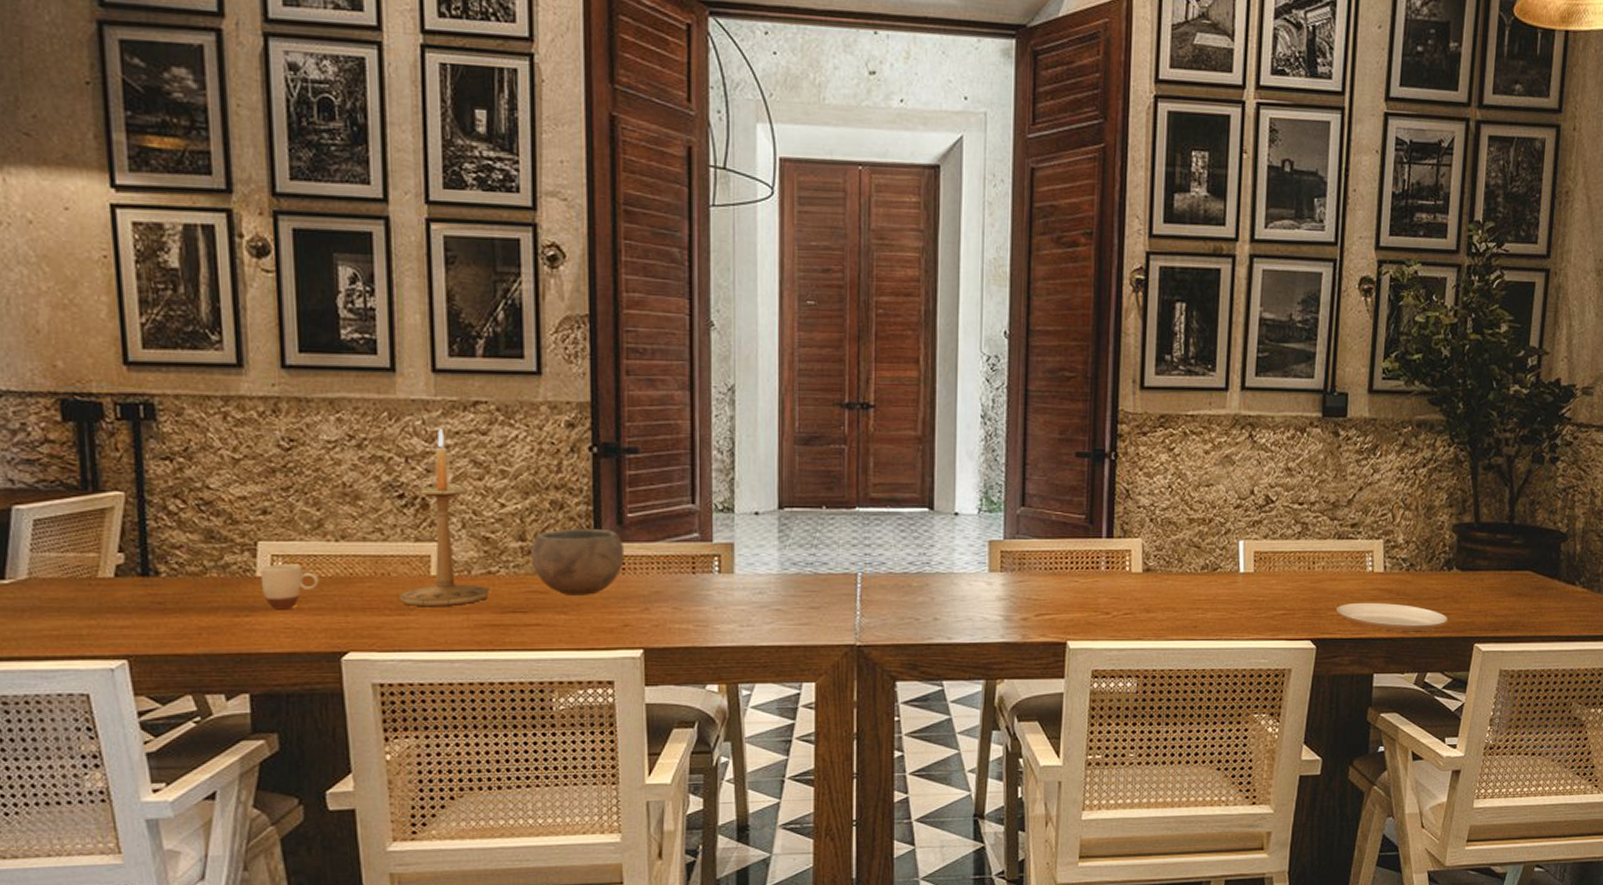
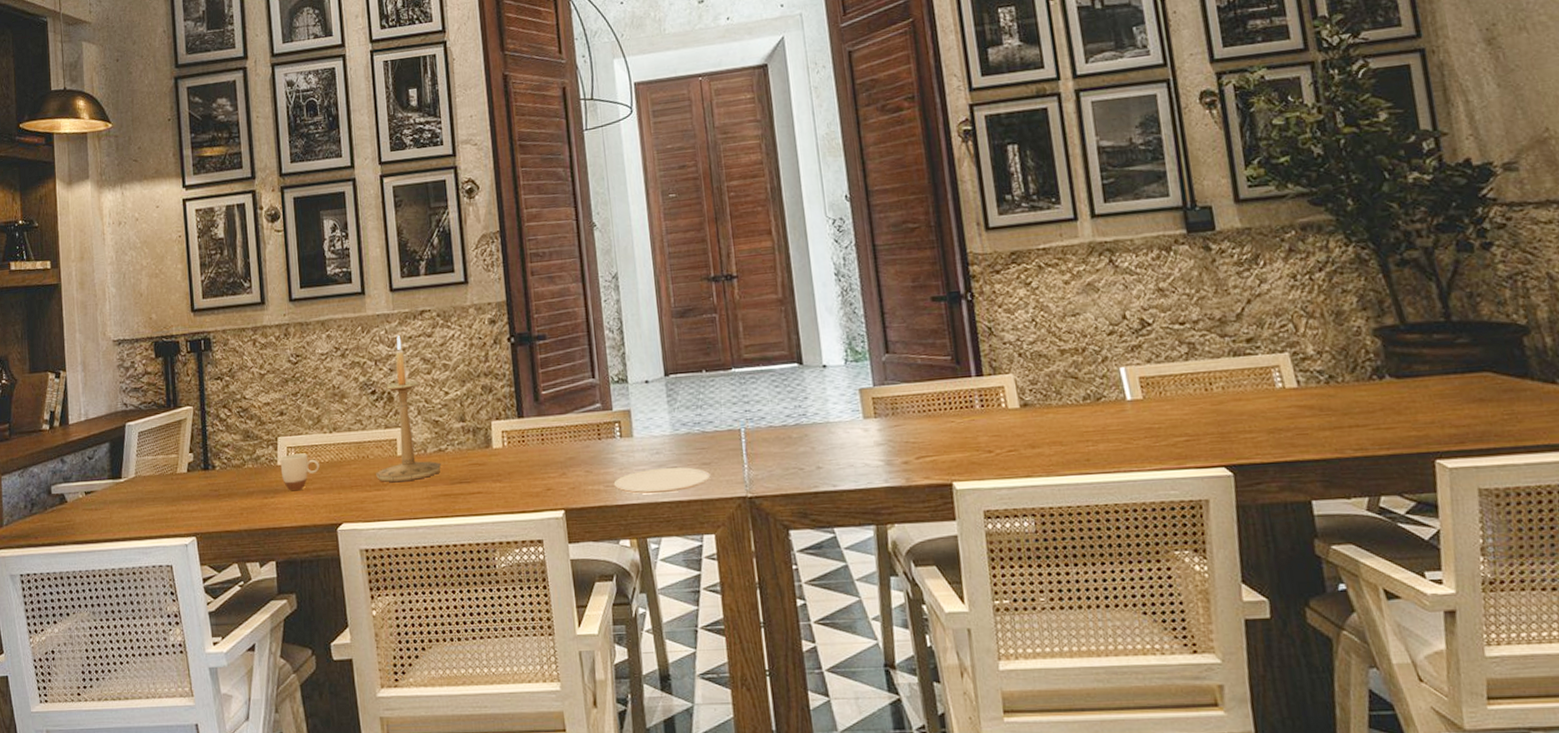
bowl: present [530,528,625,595] -> none [469,406,543,466]
plate: none [705,609,818,637] -> present [613,467,711,494]
plate: present [1336,602,1447,631] -> none [1249,420,1392,452]

